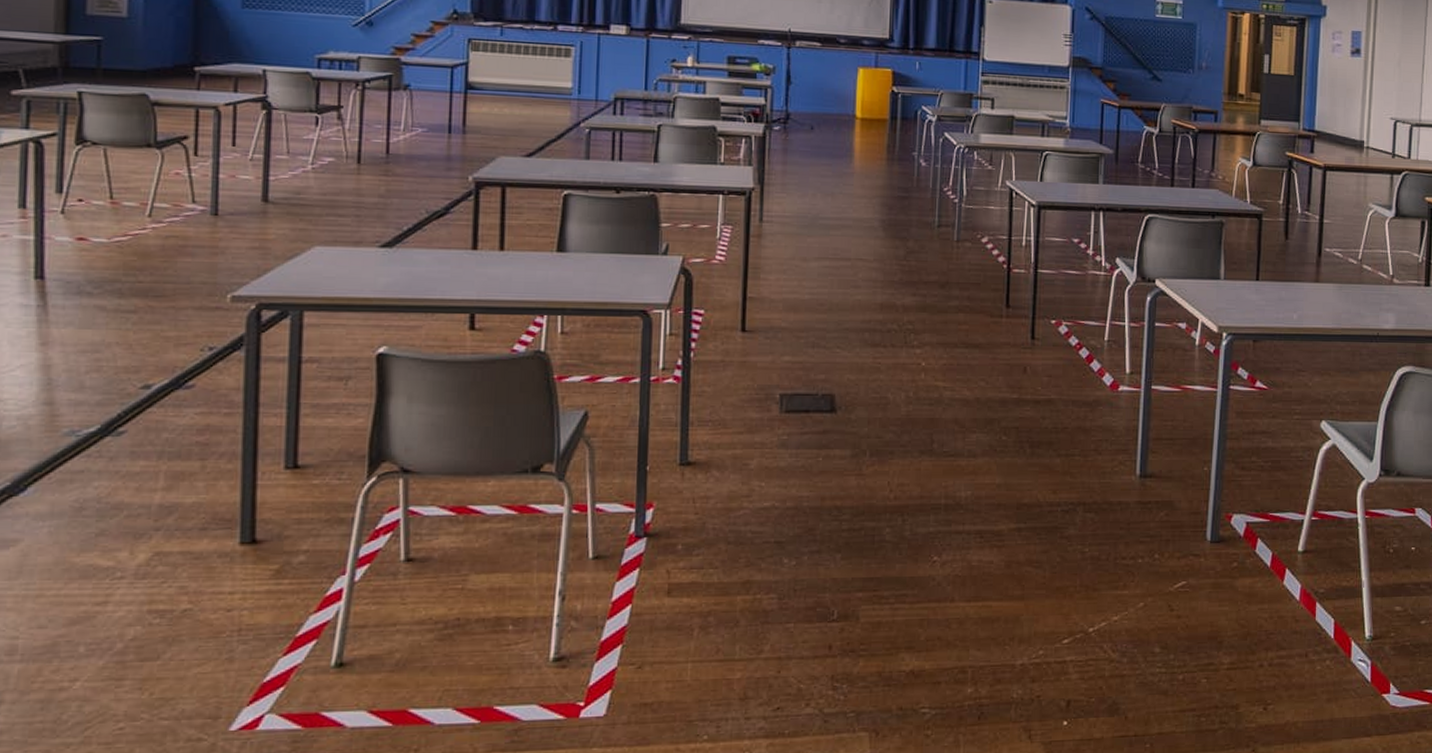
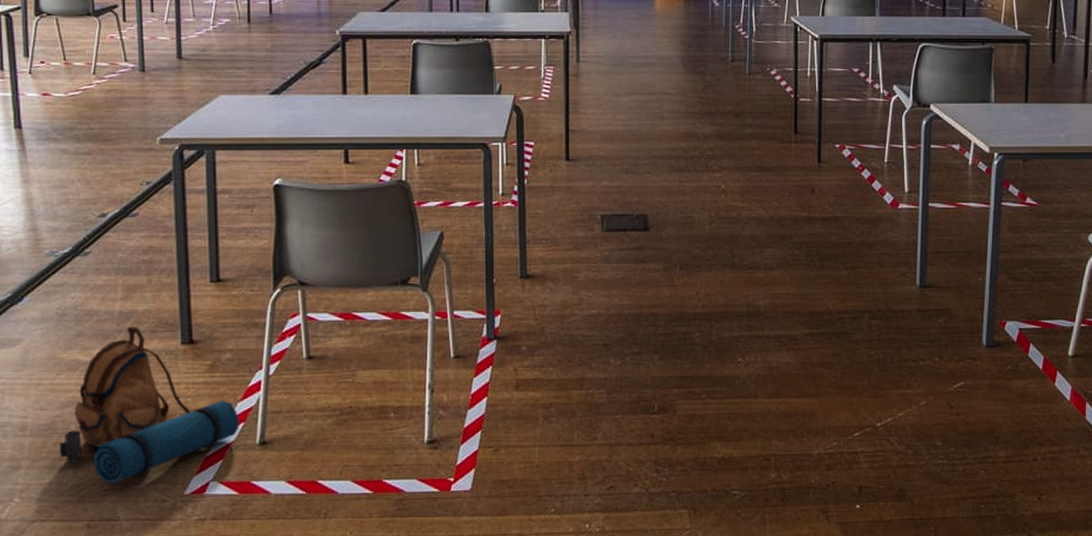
backpack: none [59,522,311,721] -> present [59,326,239,484]

